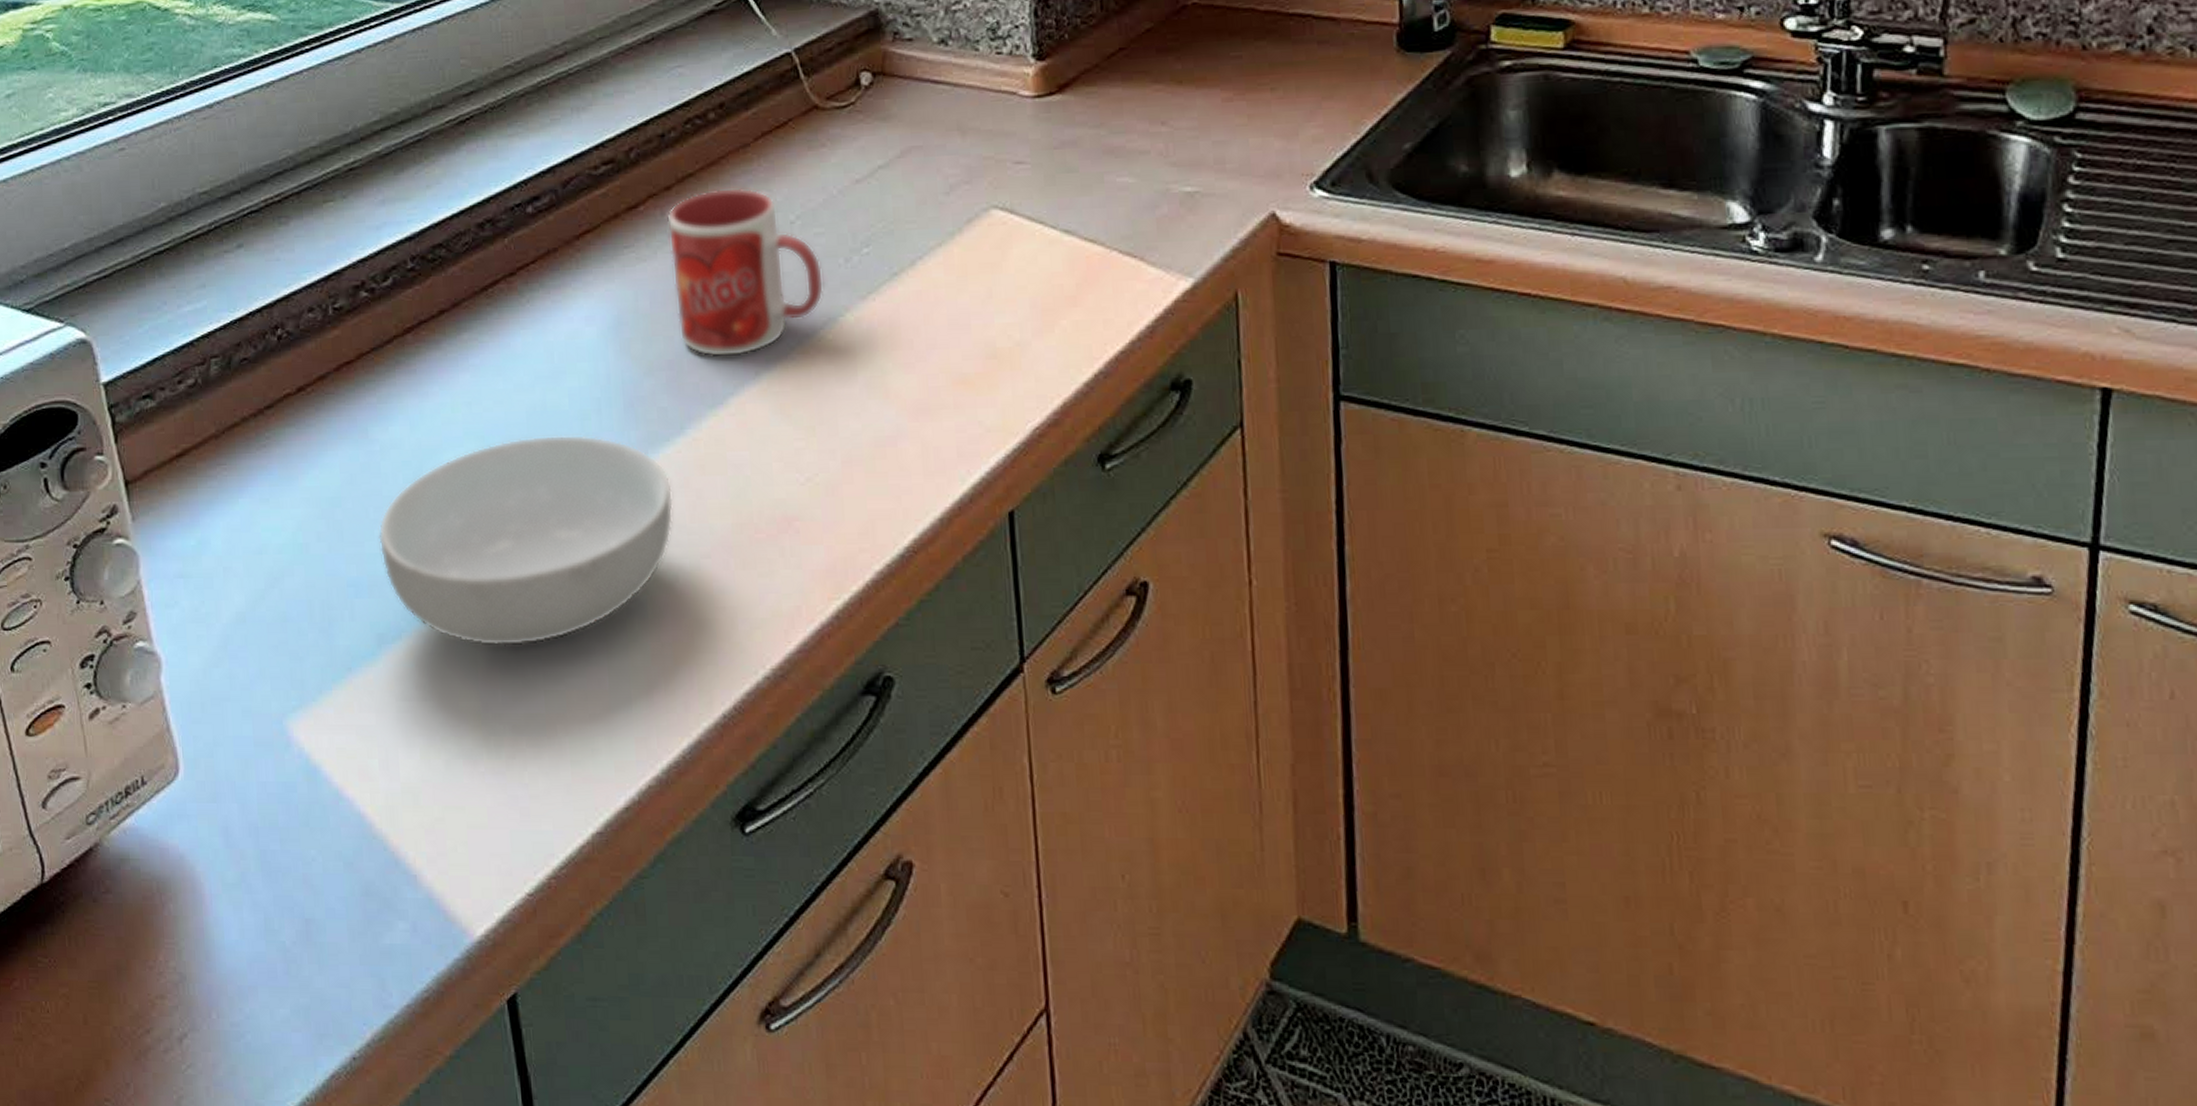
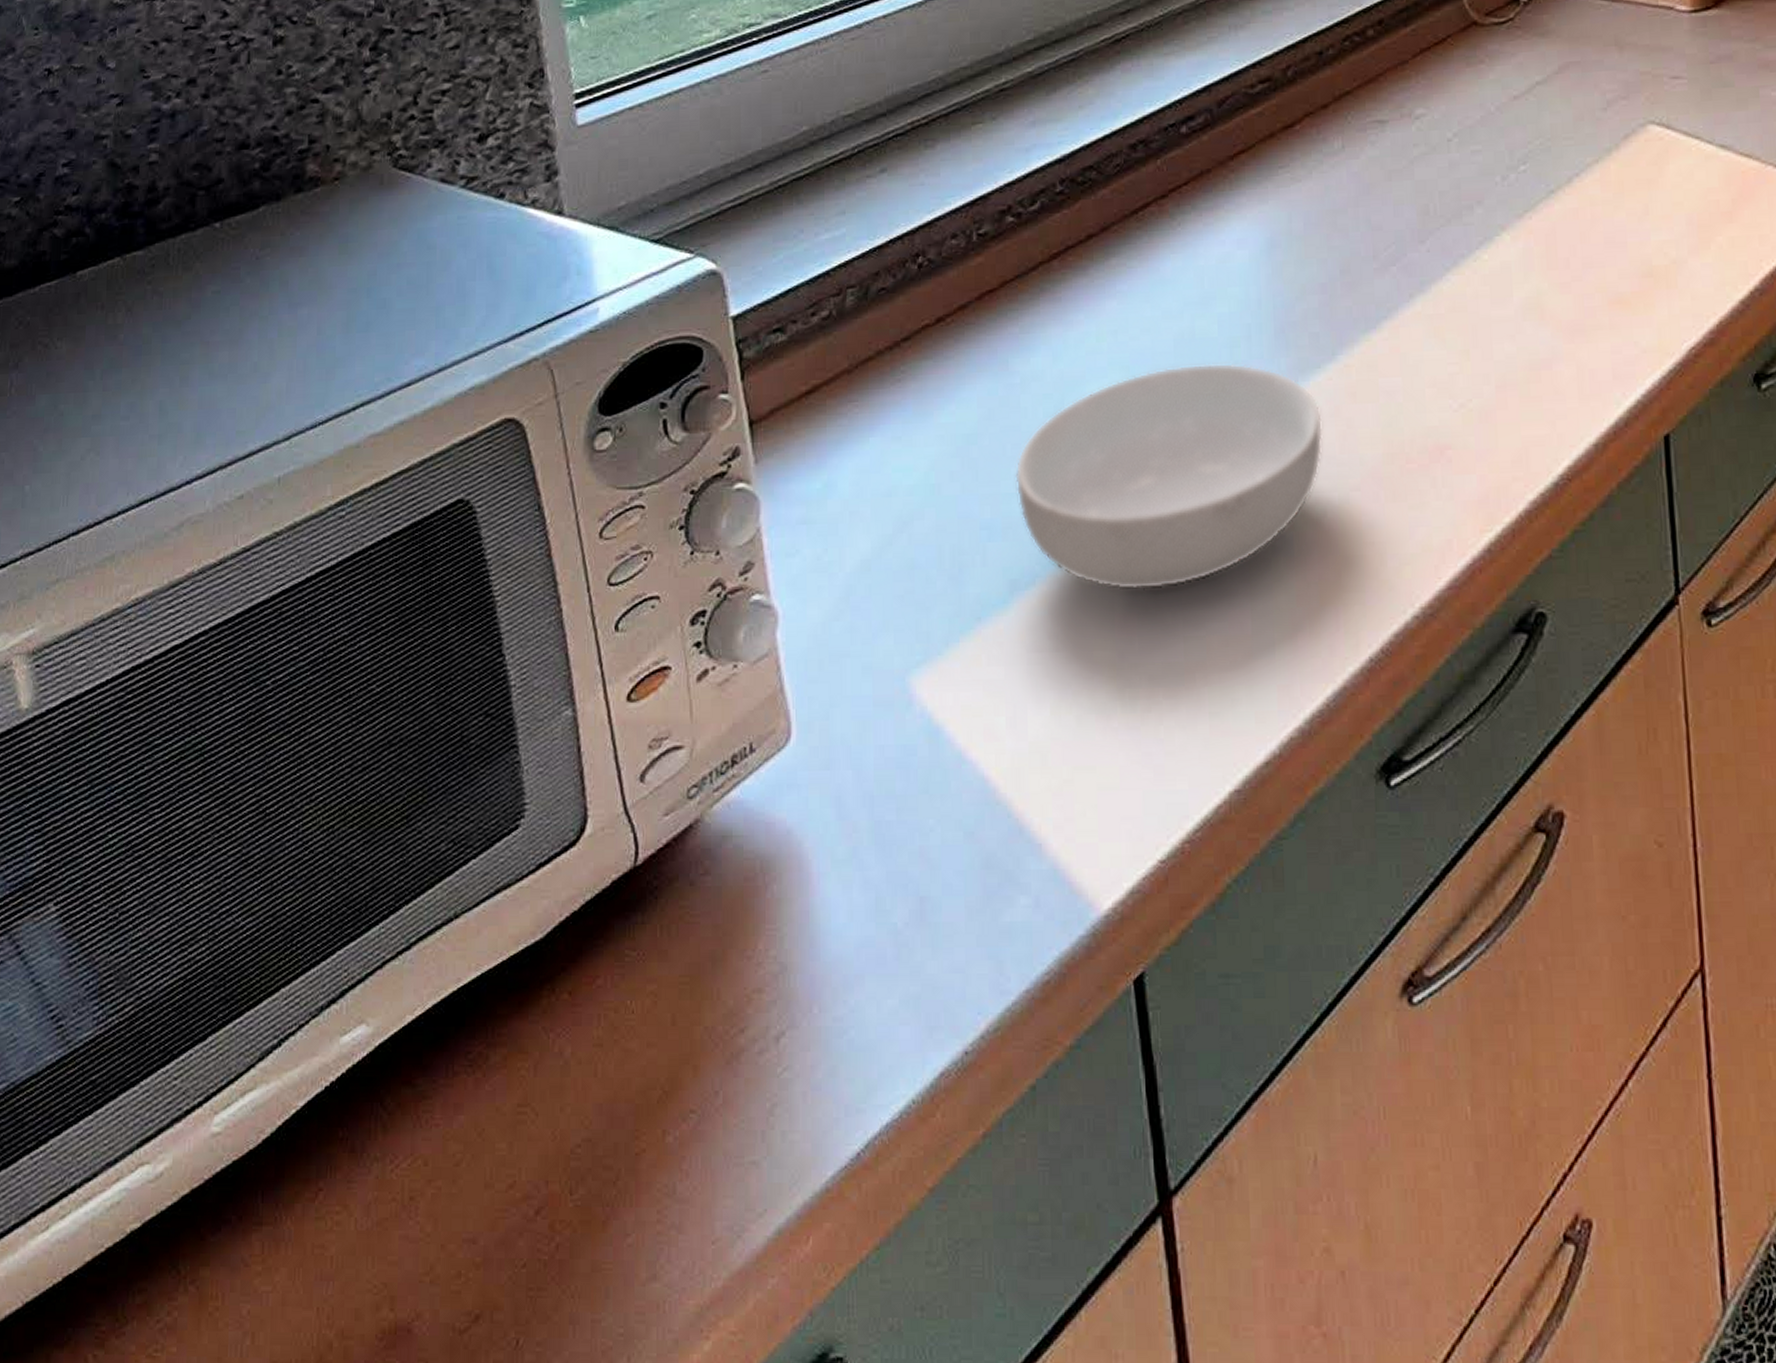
mug: present [667,187,824,358] -> none [1323,104,1481,280]

